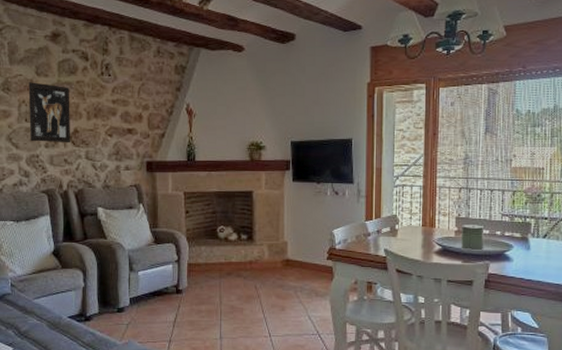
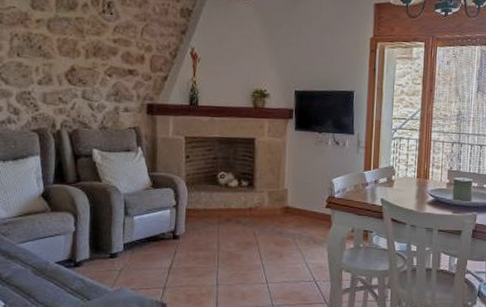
wall art: present [28,82,71,143] -> none [21,15,68,82]

